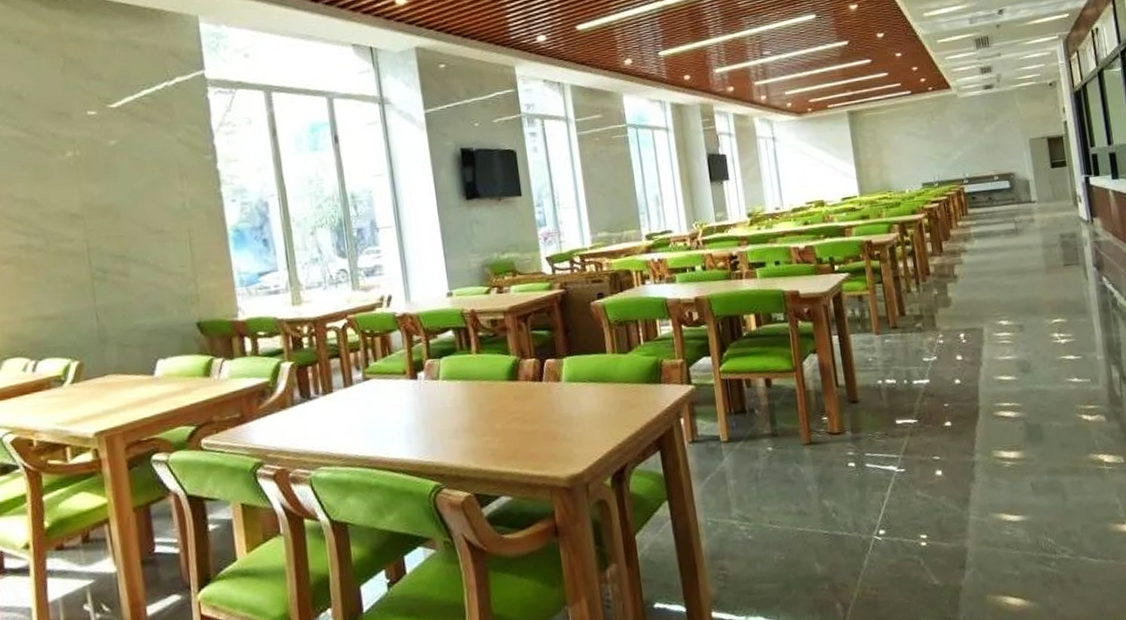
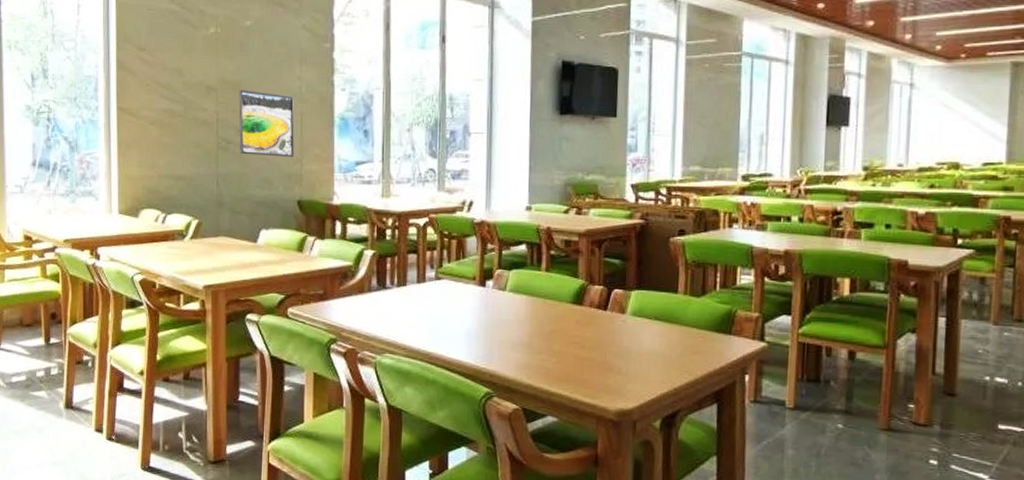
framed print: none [110,213,186,283] -> present [238,90,295,157]

